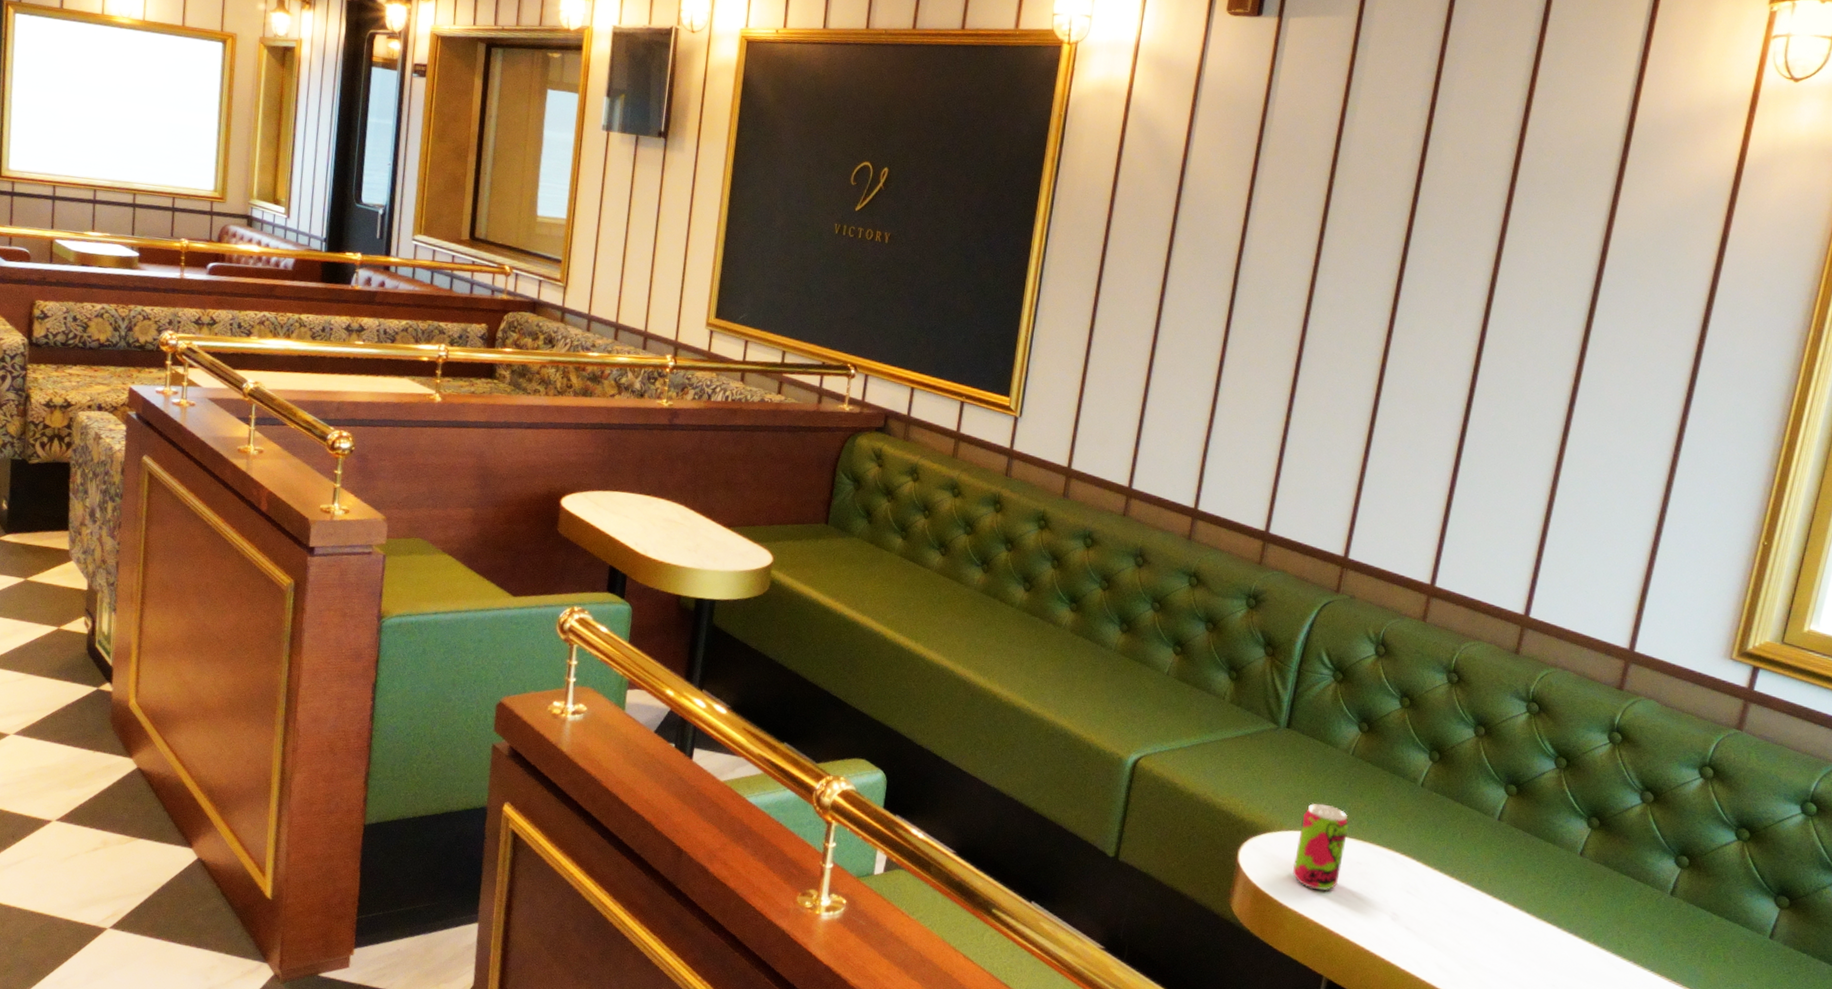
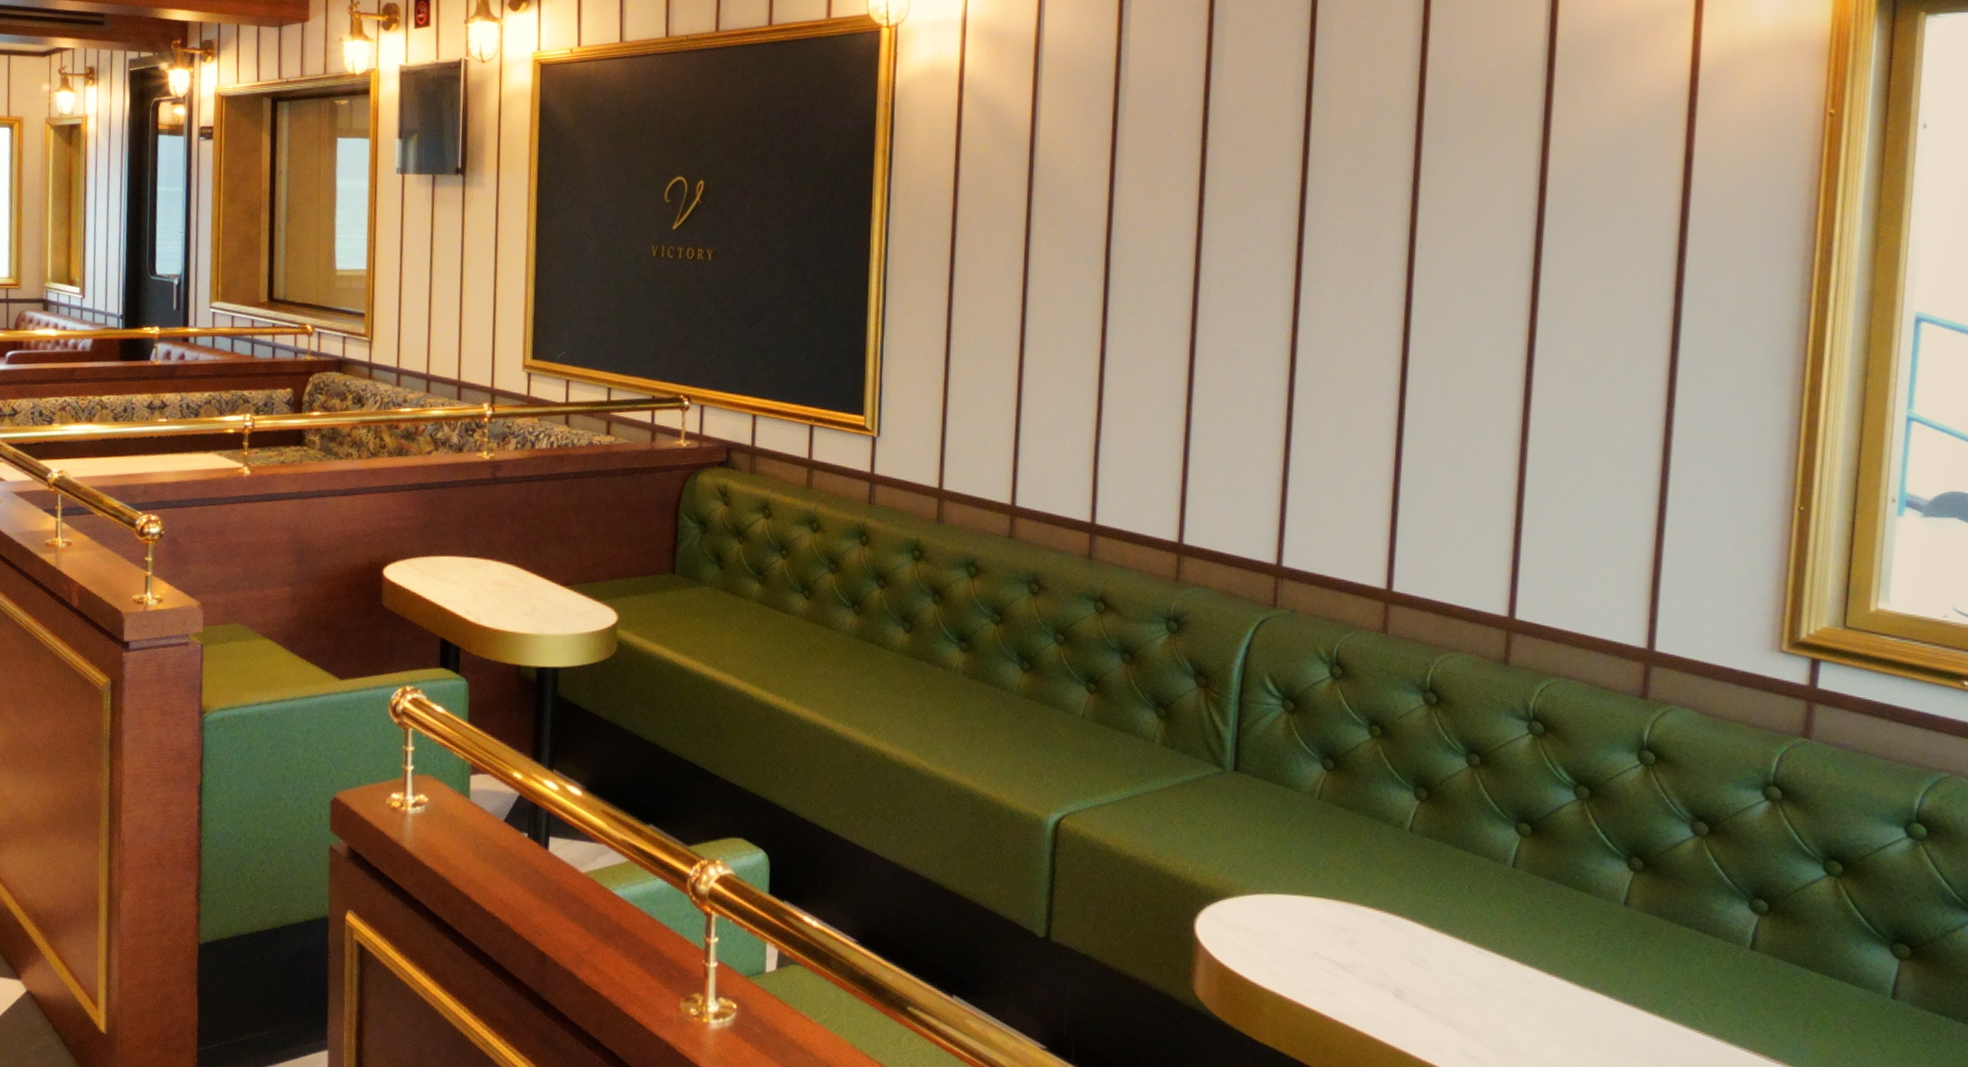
beverage can: present [1293,803,1349,892] -> none [1263,859,1327,966]

